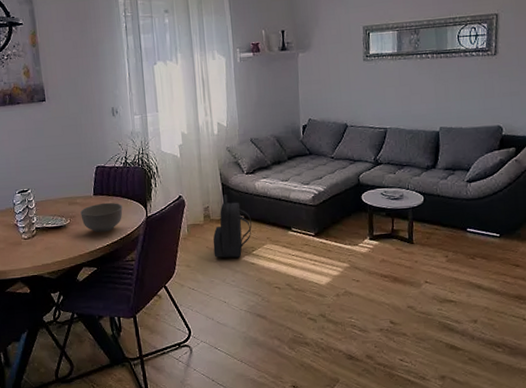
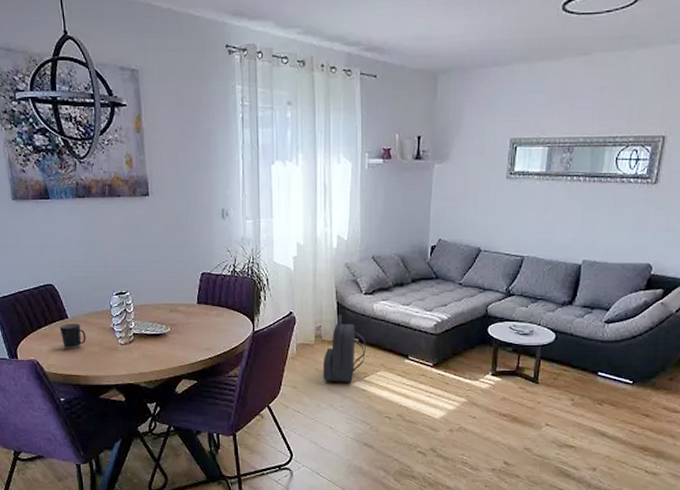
bowl: present [80,202,123,233] -> none [182,313,228,345]

